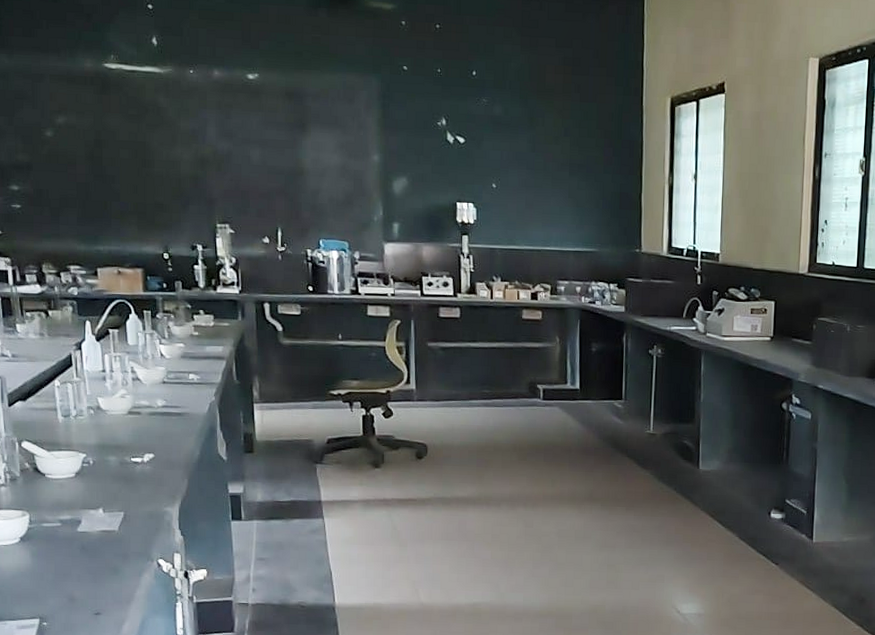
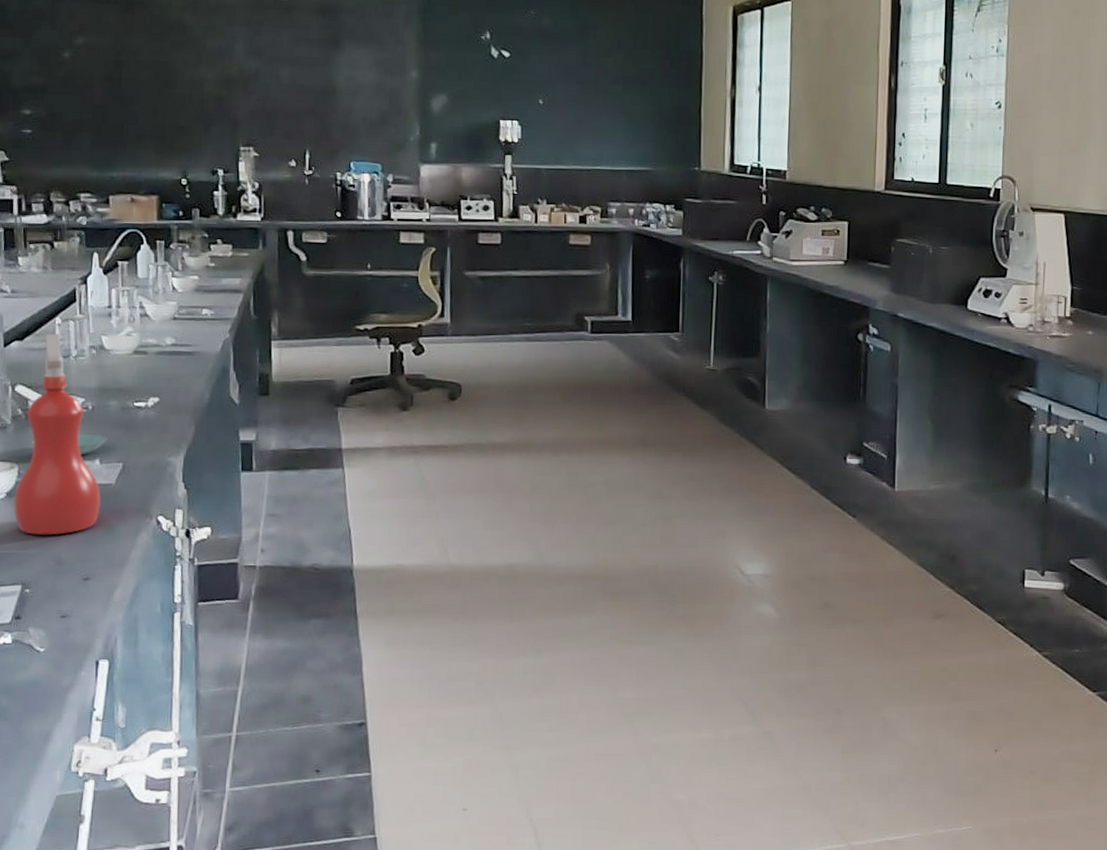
spray bottle: none [27,394,106,575] -> present [13,332,101,535]
saucer: none [40,486,109,505] -> present [32,434,108,455]

